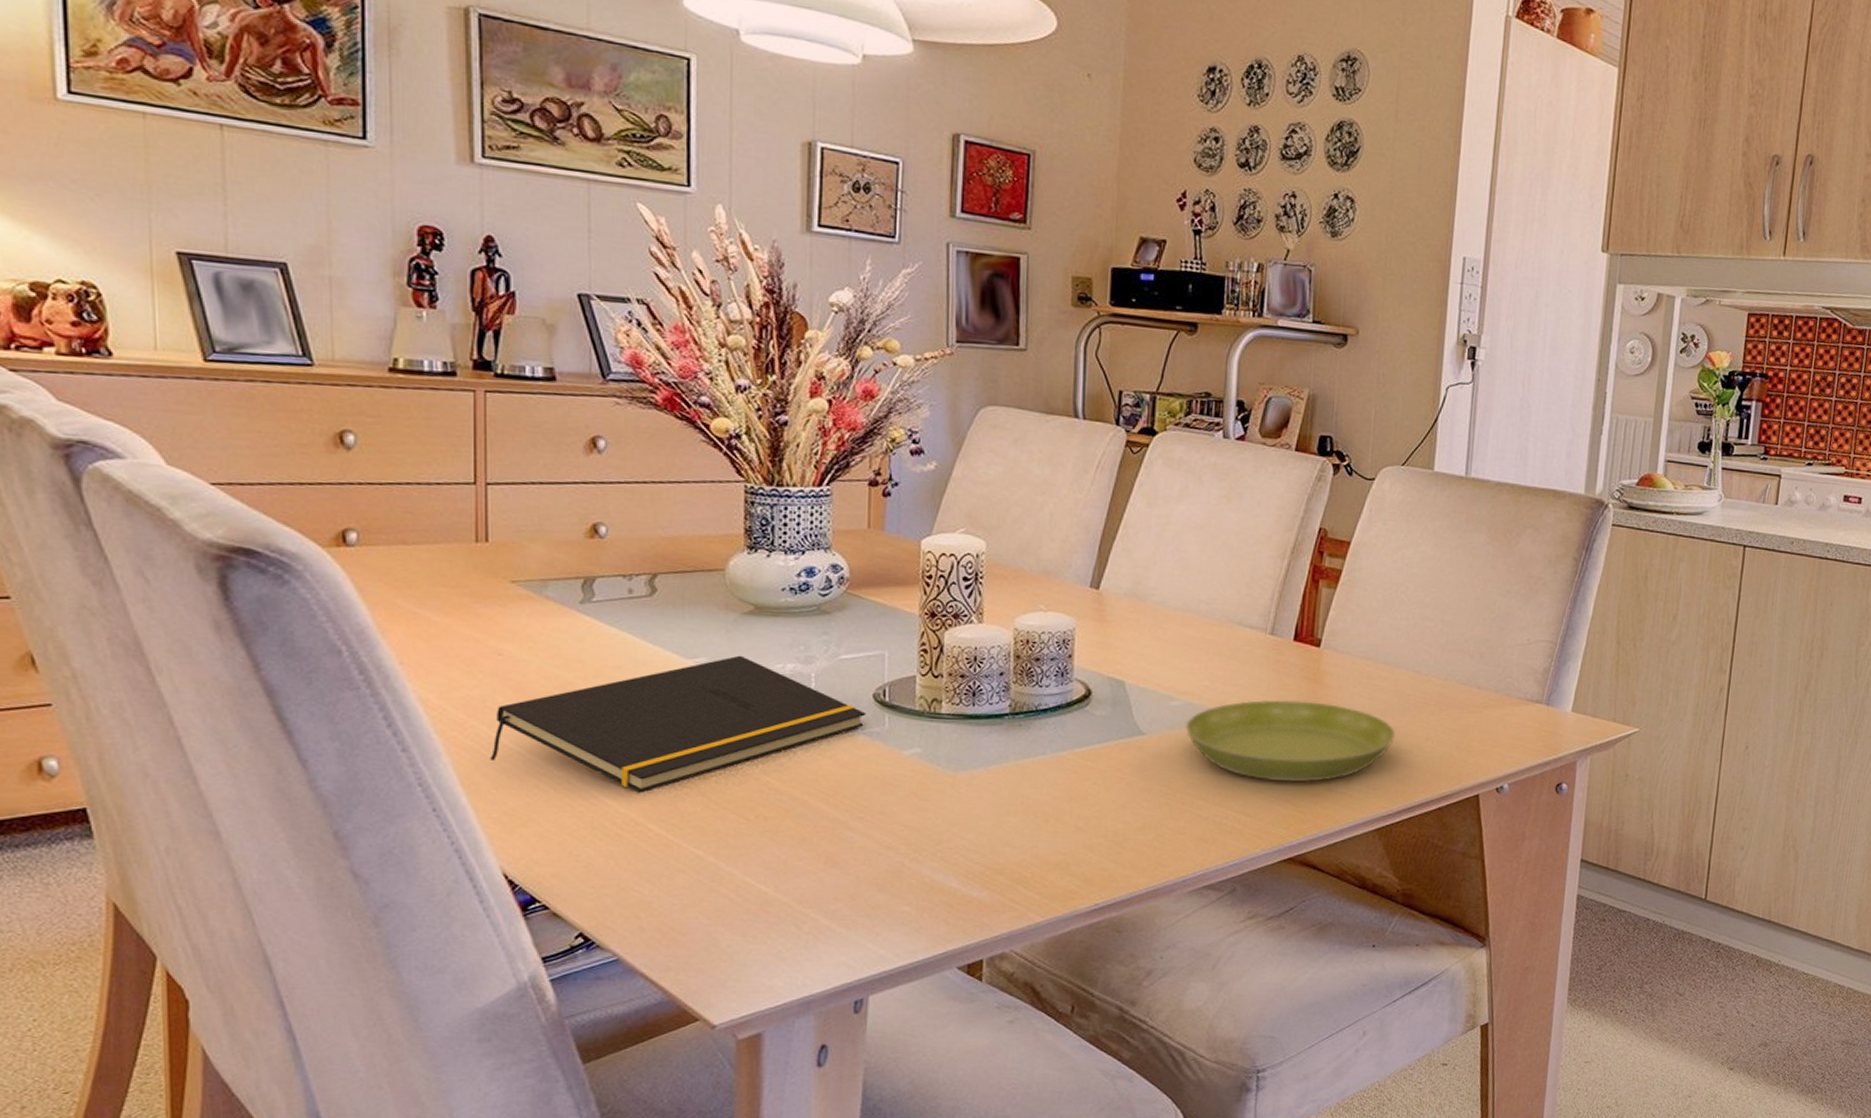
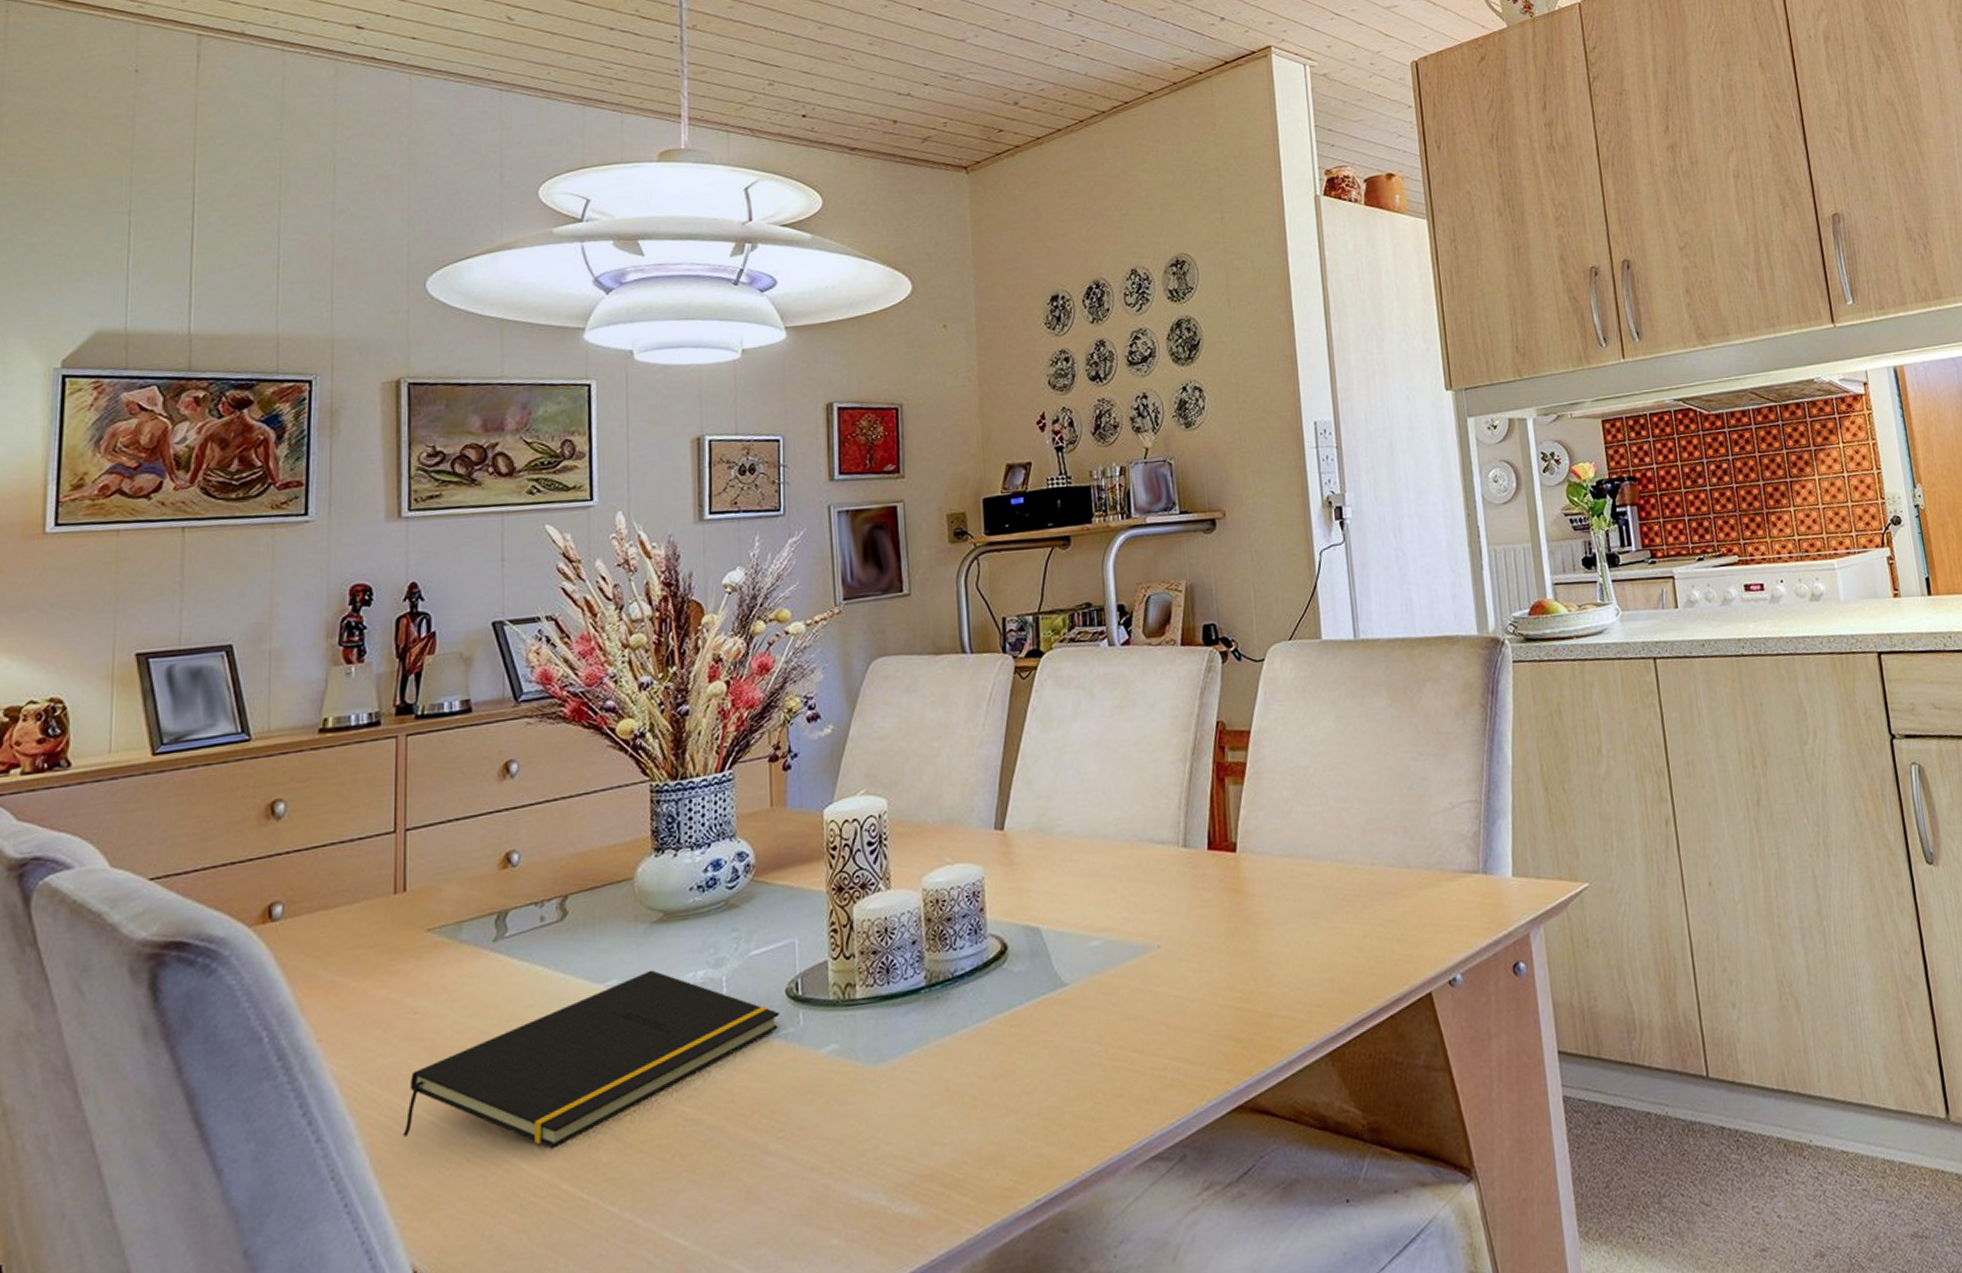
saucer: present [1185,699,1396,783] -> none [1108,914,1331,1017]

